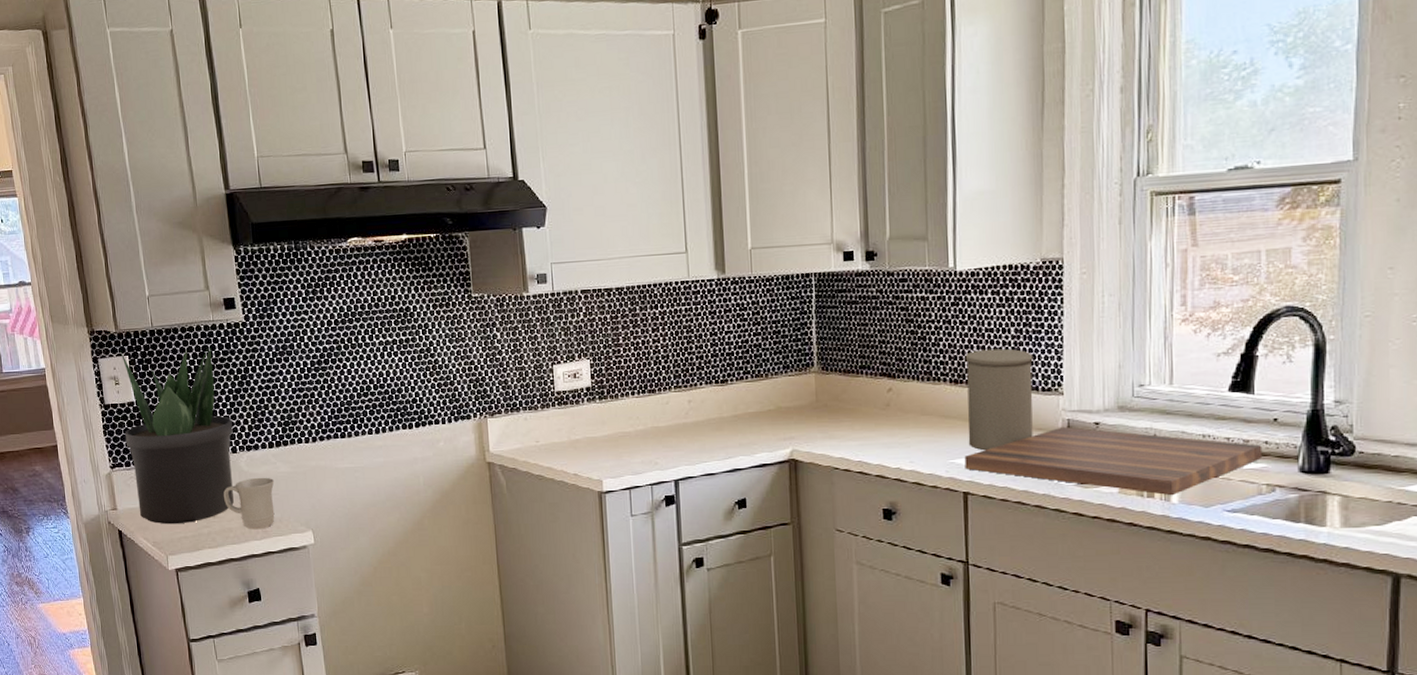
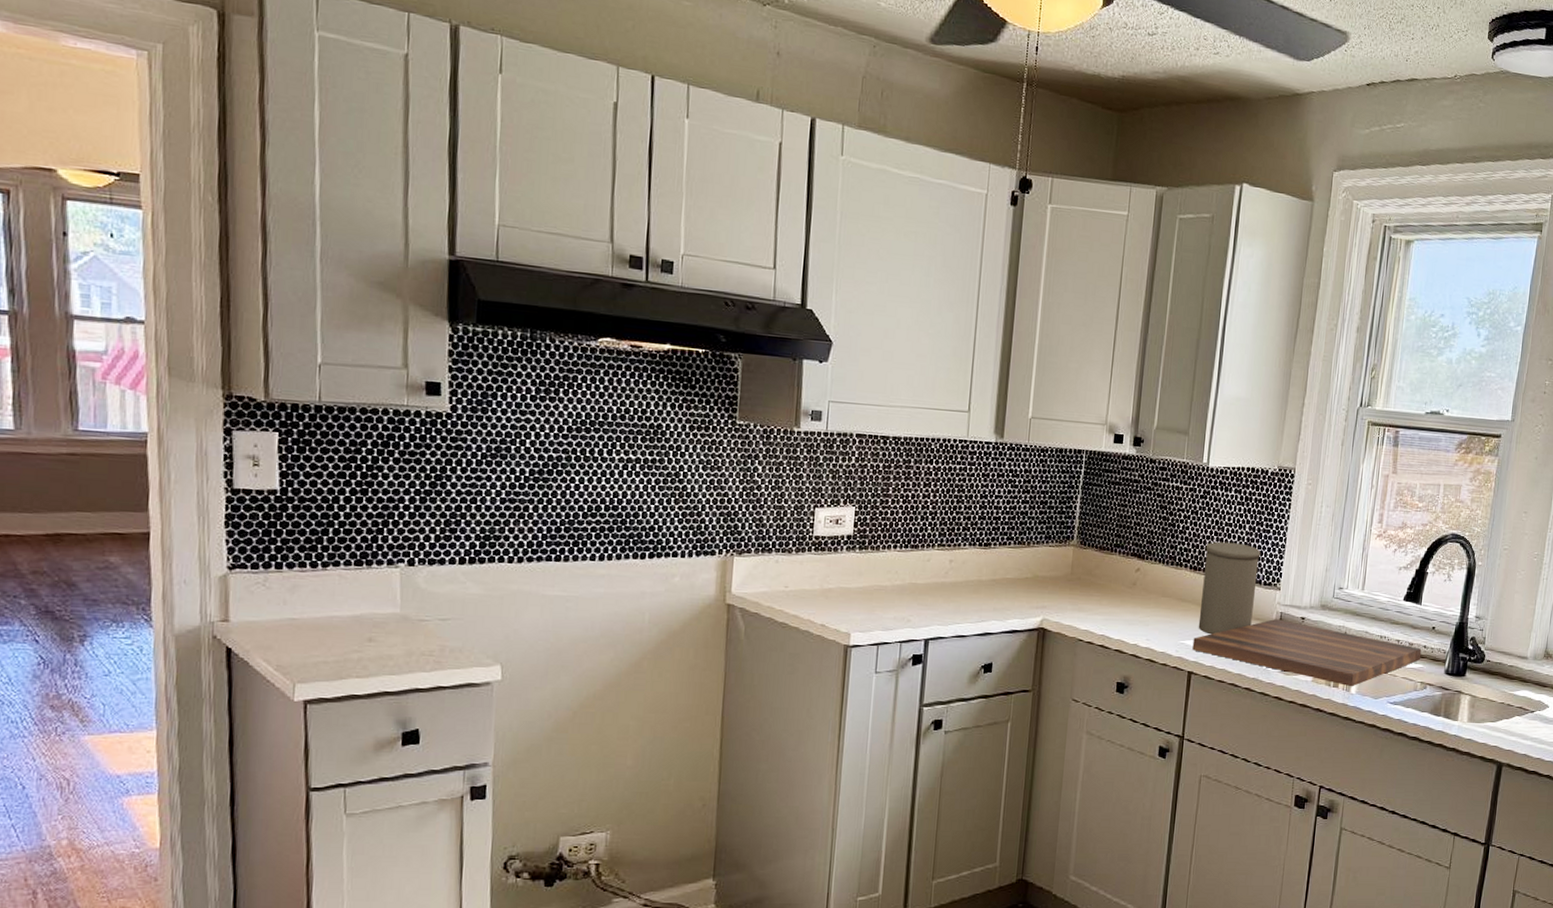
planter: present [120,346,234,525] -> none [256,424,414,646]
mug: present [223,477,275,530] -> none [386,597,460,660]

